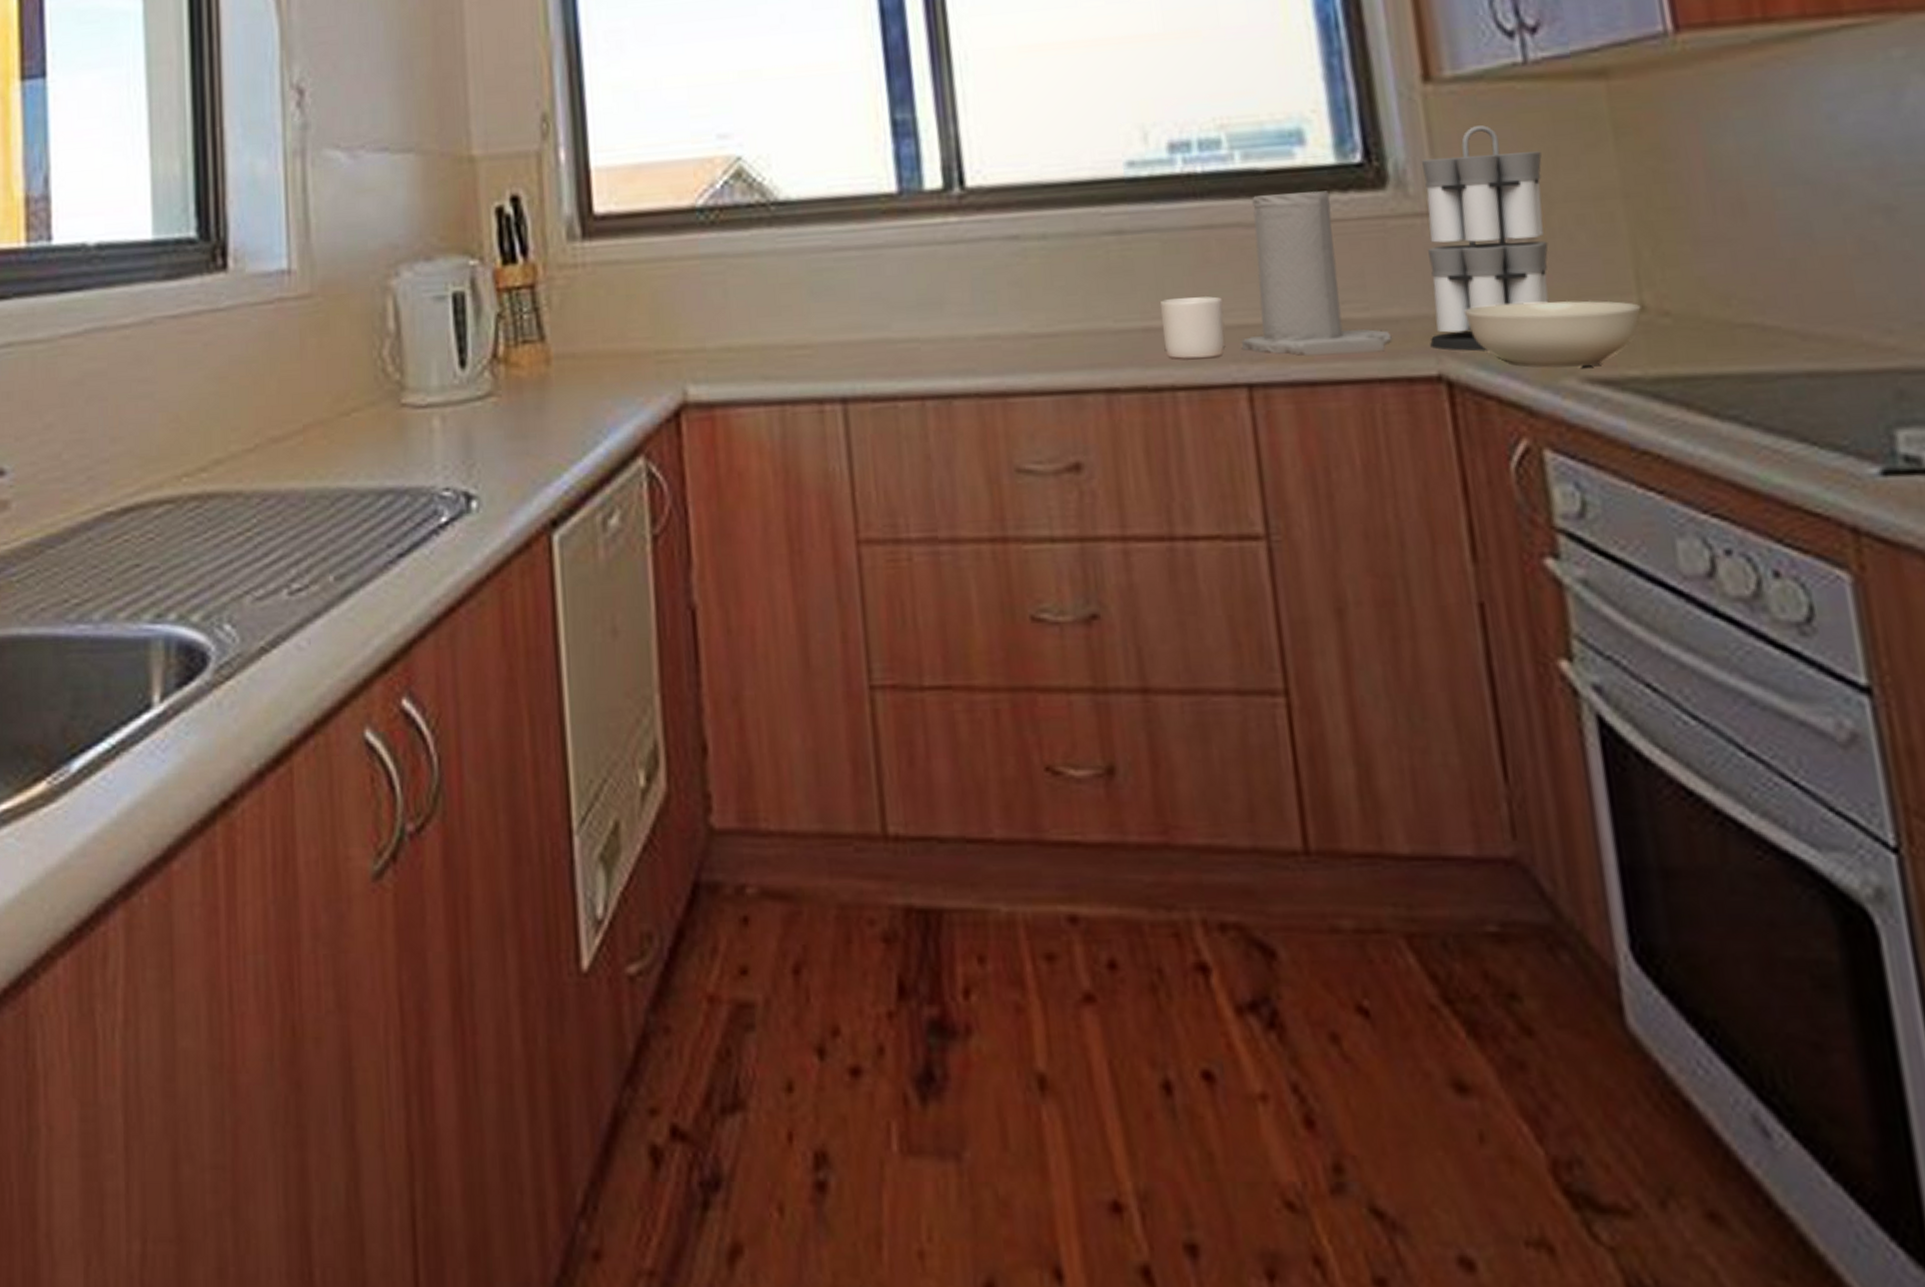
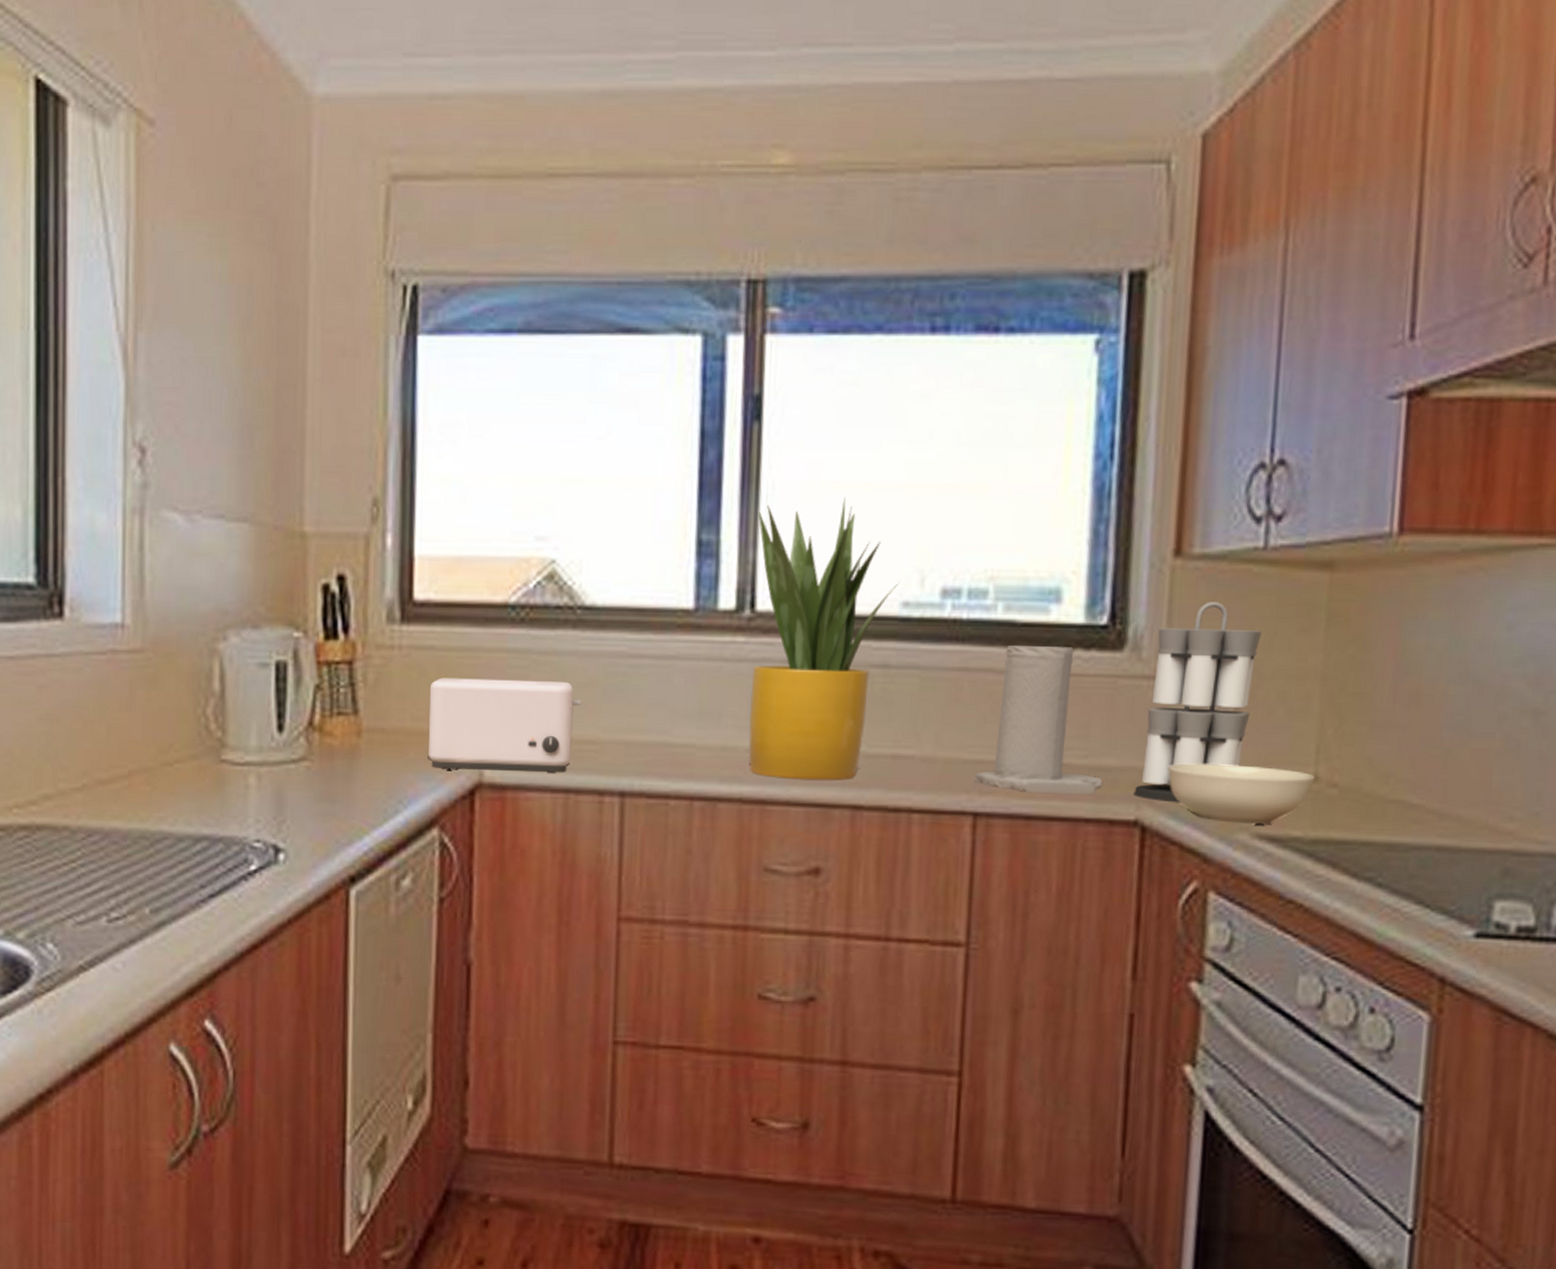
toaster: none [619,284,787,392] -> present [427,678,581,774]
planter: none [953,59,1119,367] -> present [749,497,899,781]
mug: present [1159,296,1225,361] -> none [908,731,966,787]

